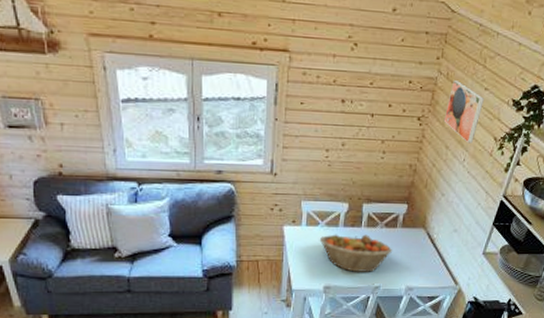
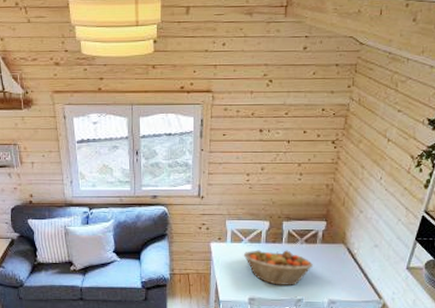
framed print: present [443,80,485,144] -> none [358,105,399,163]

